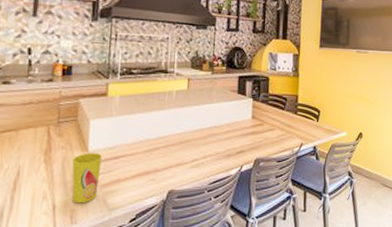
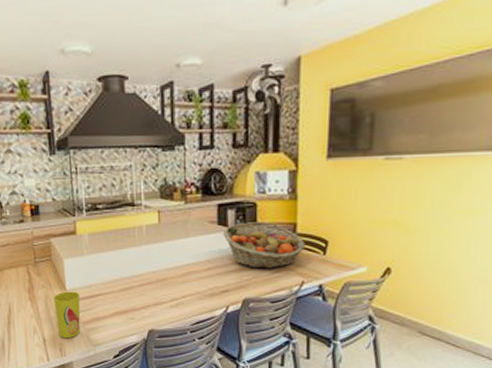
fruit basket: none [241,92,304,132] -> present [222,222,305,269]

